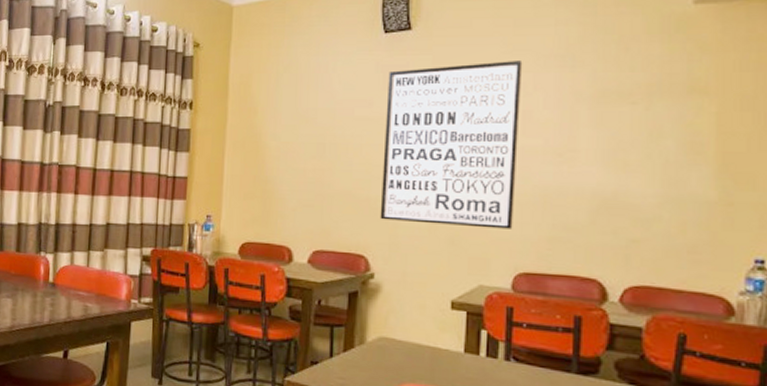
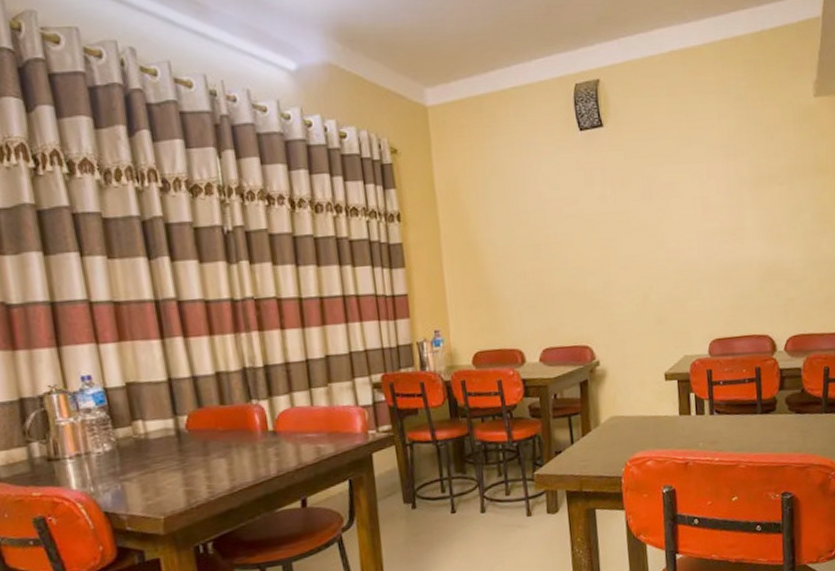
wall art: present [380,61,523,229] -> none [588,152,705,311]

